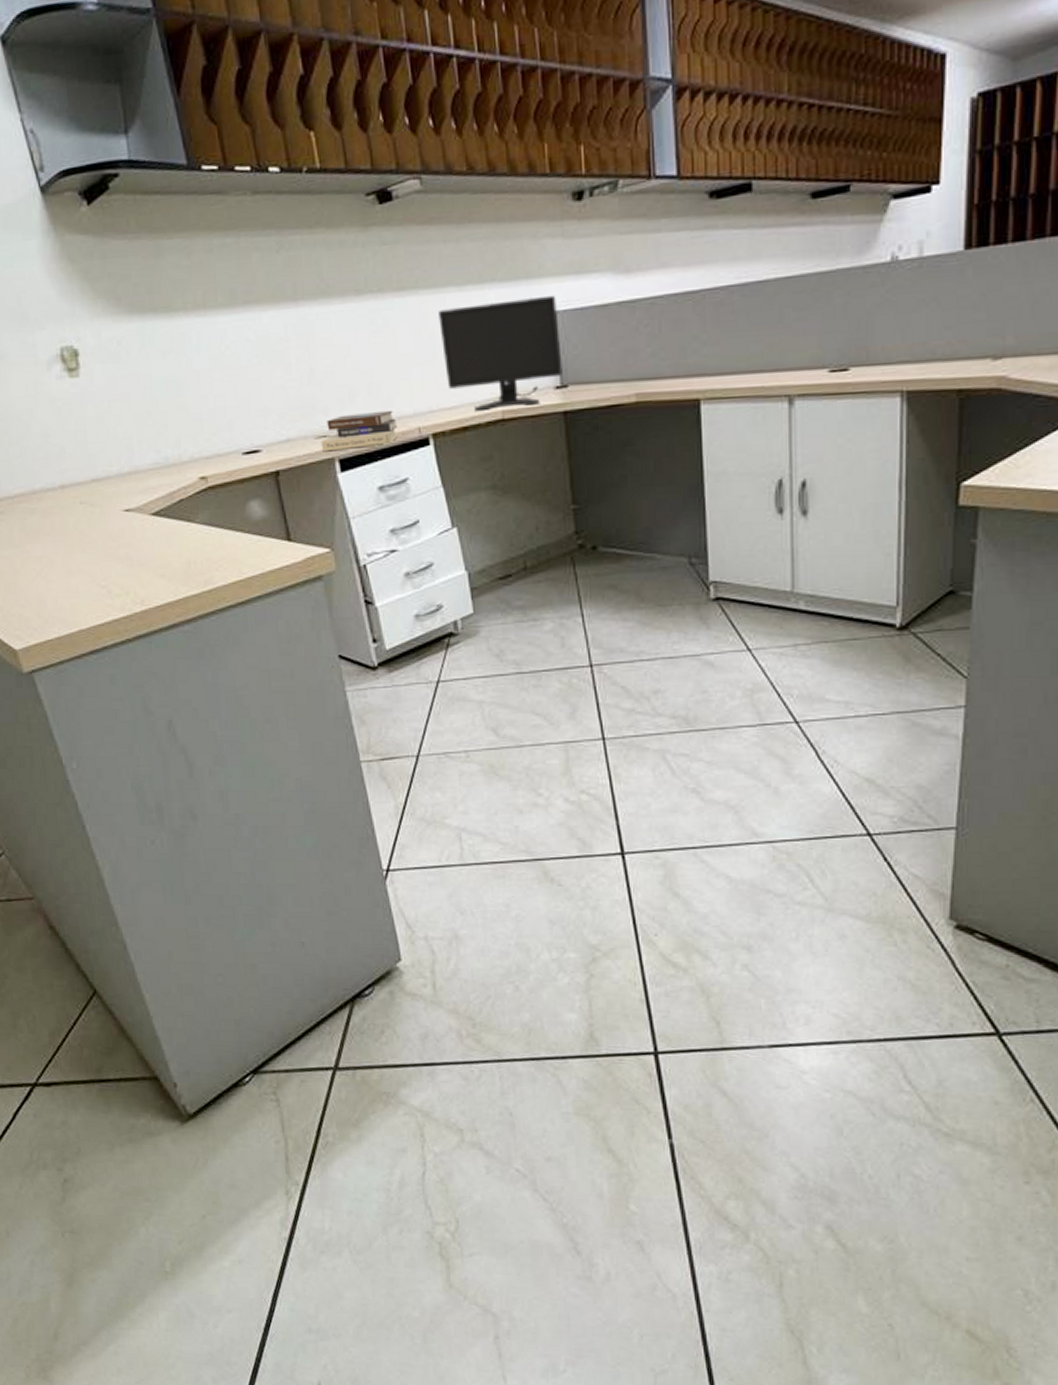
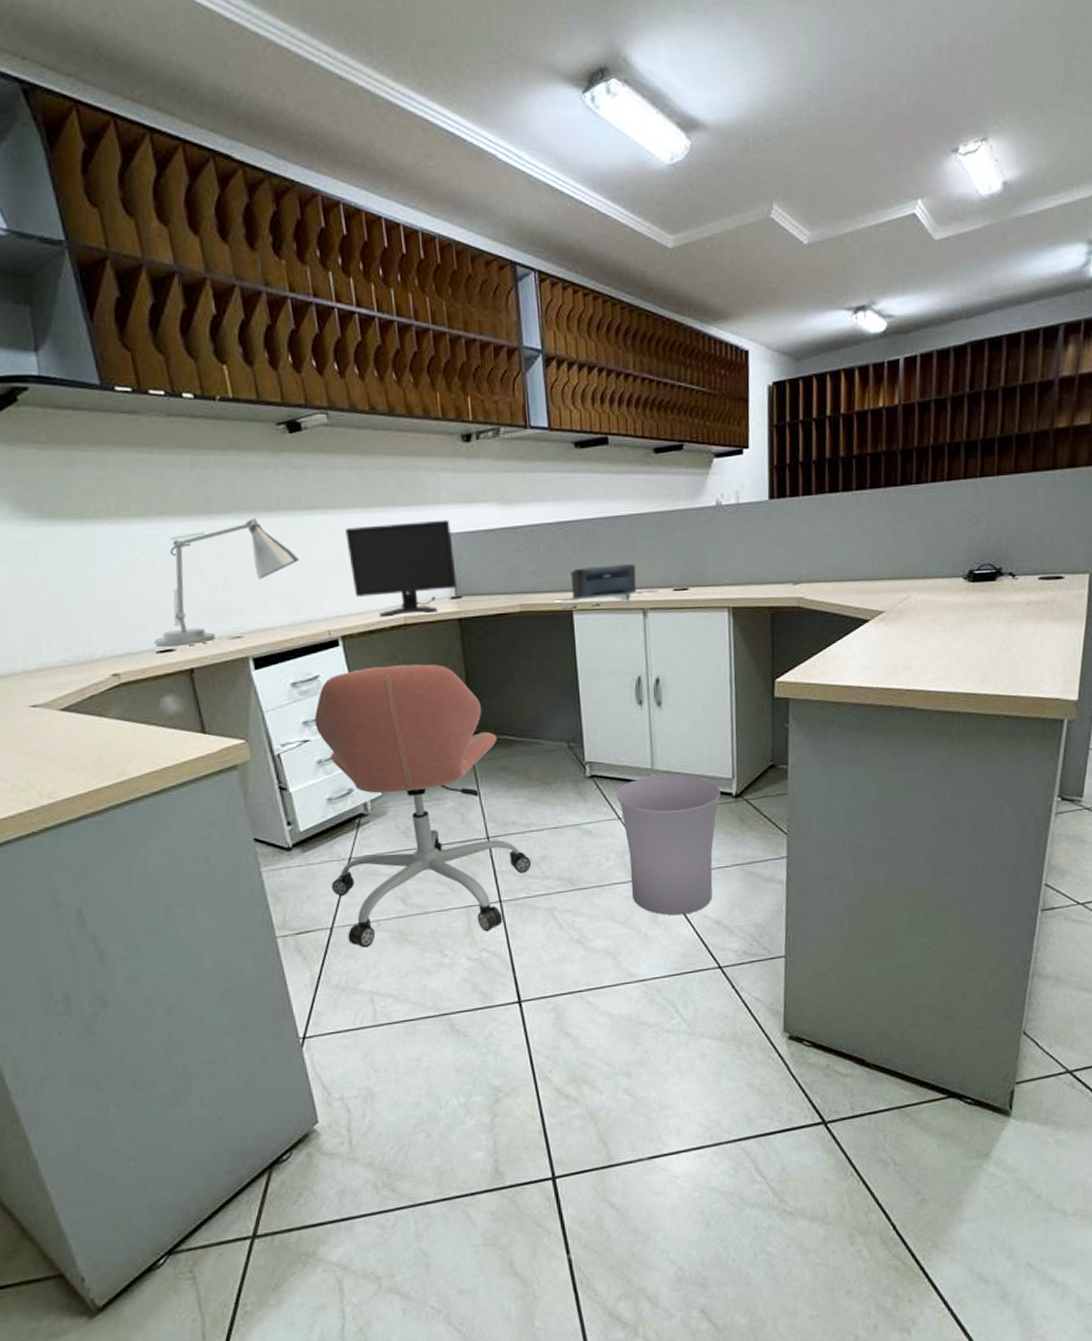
desk lamp: none [241,303,389,449] -> present [155,518,300,648]
books: present [320,410,398,452] -> none [235,614,309,651]
office chair: none [402,465,641,780] -> present [314,664,532,948]
printer: none [678,339,810,398] -> present [554,563,658,609]
waste bin: none [746,599,880,769] -> present [616,774,721,916]

